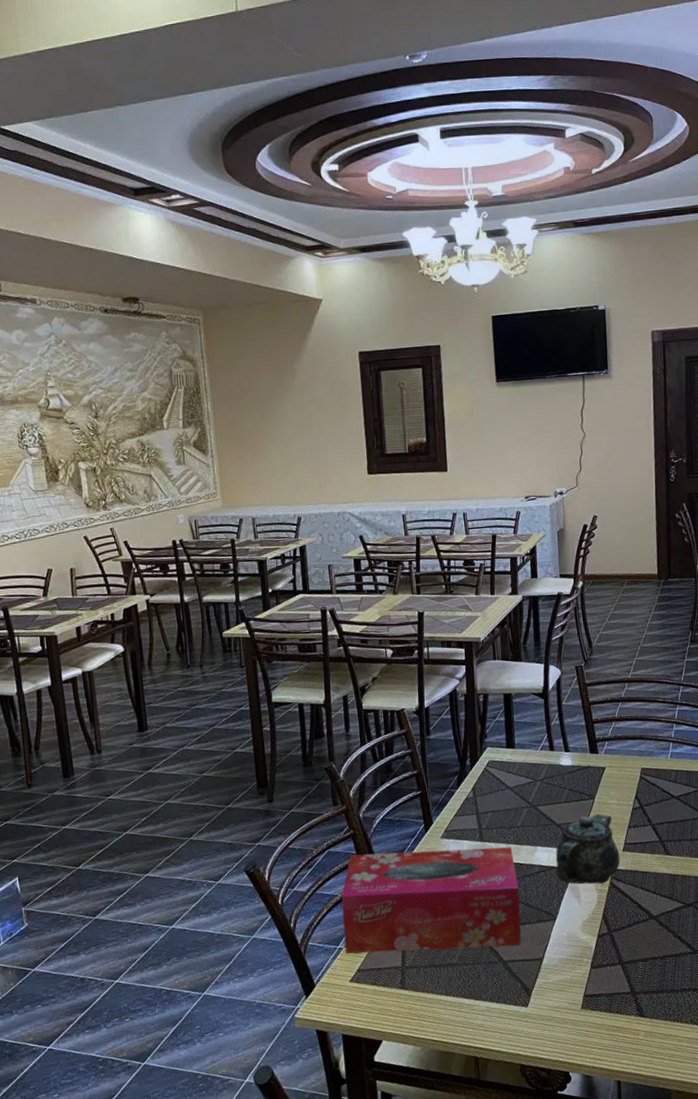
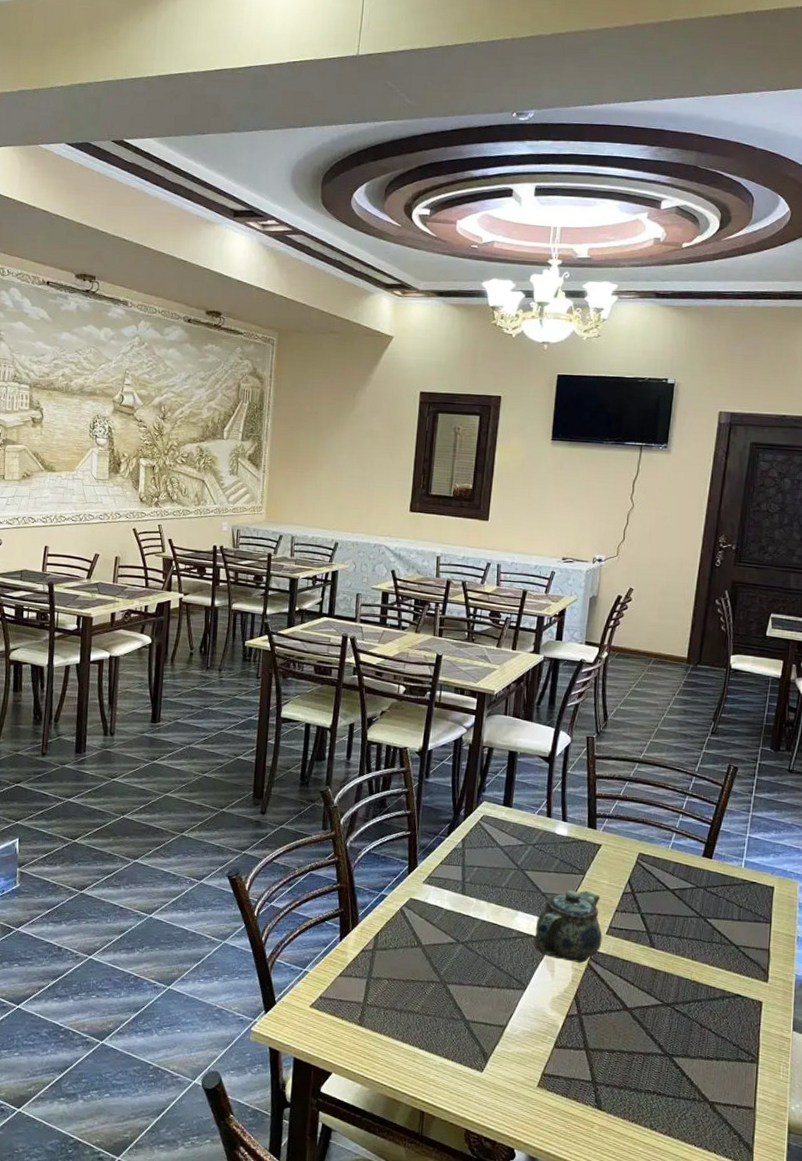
tissue box: present [341,847,522,954] -> none [310,881,493,1008]

